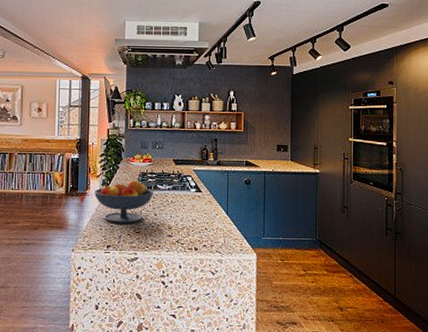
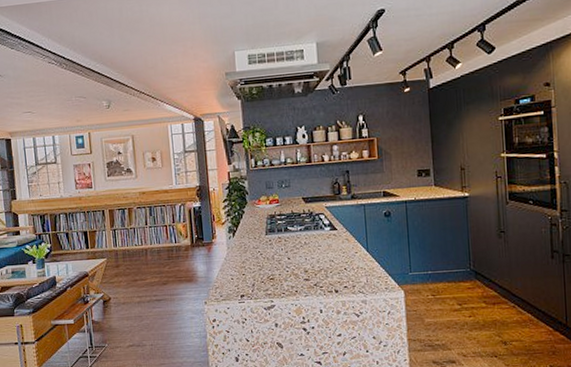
fruit bowl: present [93,179,153,223] -> none [220,222,284,271]

